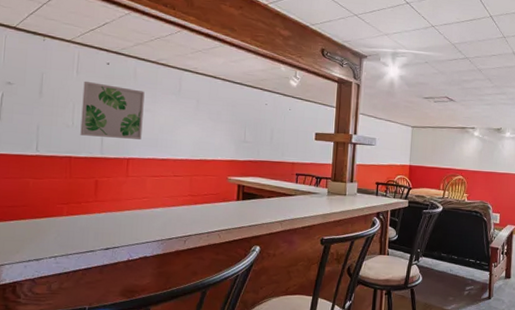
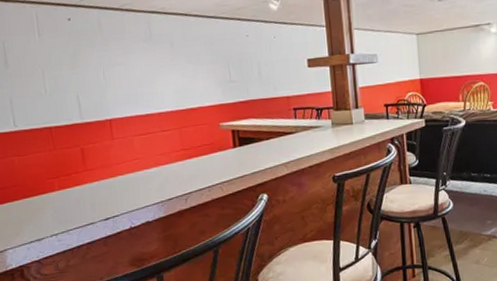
wall art: present [80,81,145,140] -> none [48,42,120,103]

